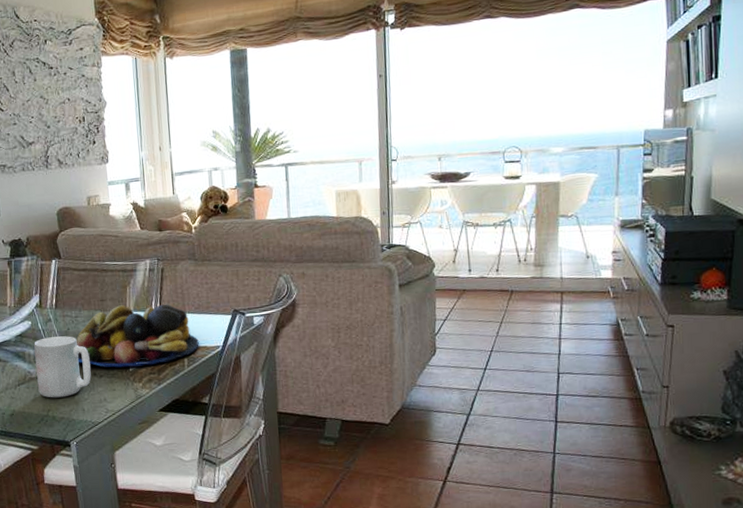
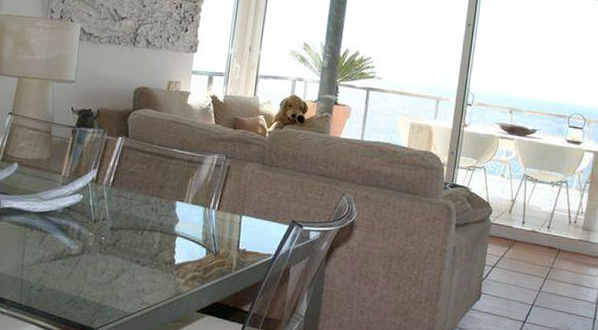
mug: present [34,336,91,398] -> none [74,214,137,281]
fruit bowl: present [75,304,199,368] -> none [122,195,252,263]

